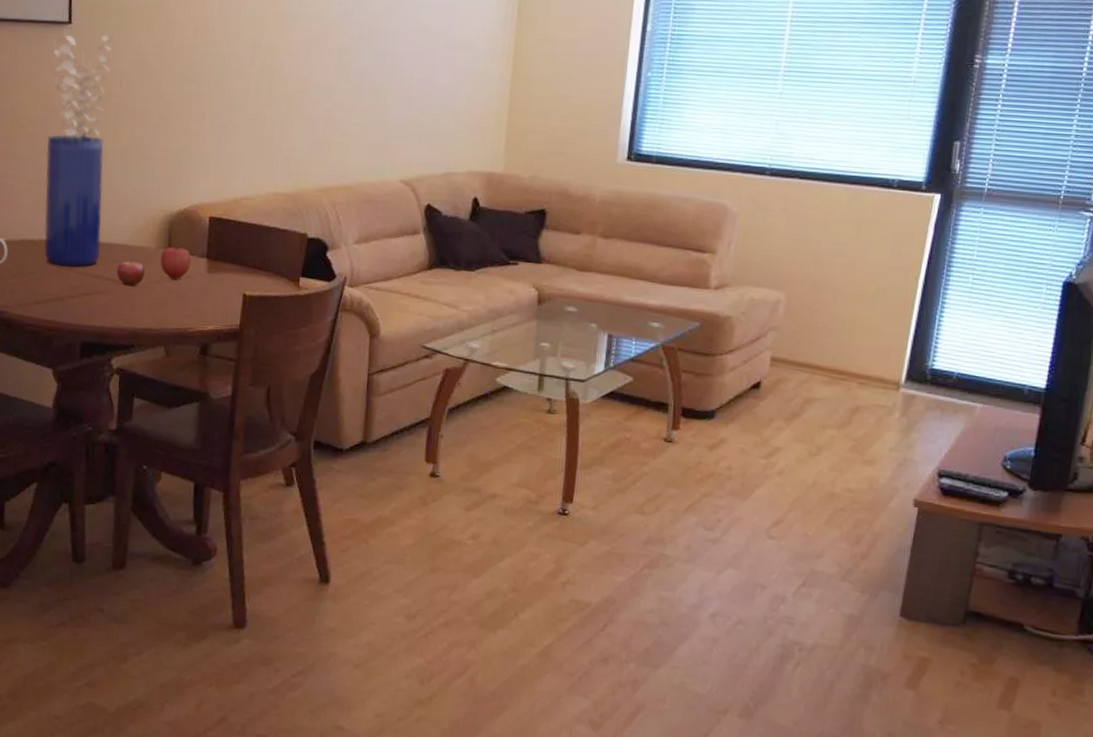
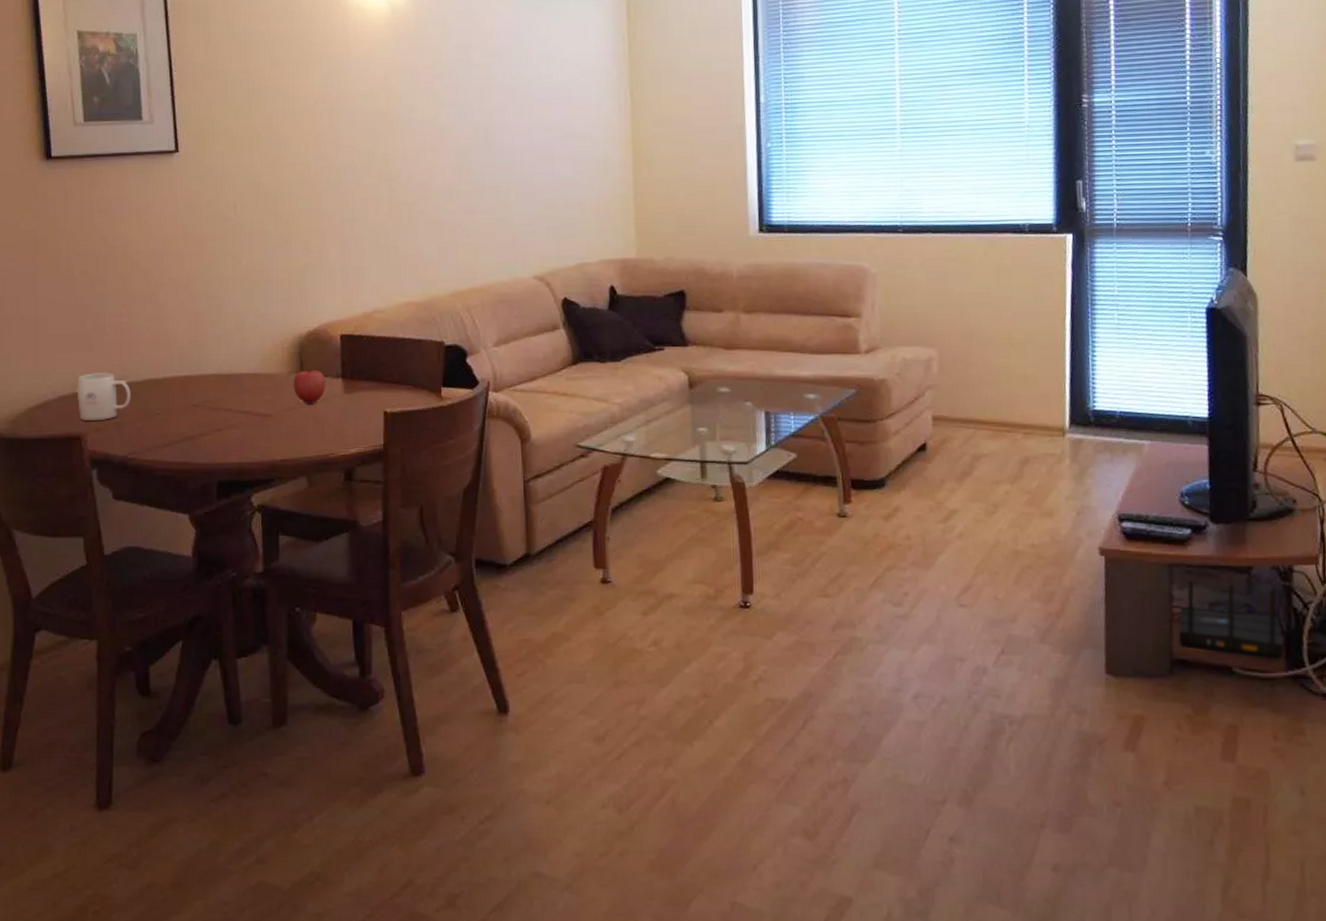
vase: present [44,23,112,267] -> none [160,147,229,404]
fruit: present [116,258,146,286] -> none [248,387,279,415]
router: none [977,540,1081,624] -> present [1179,580,1285,660]

